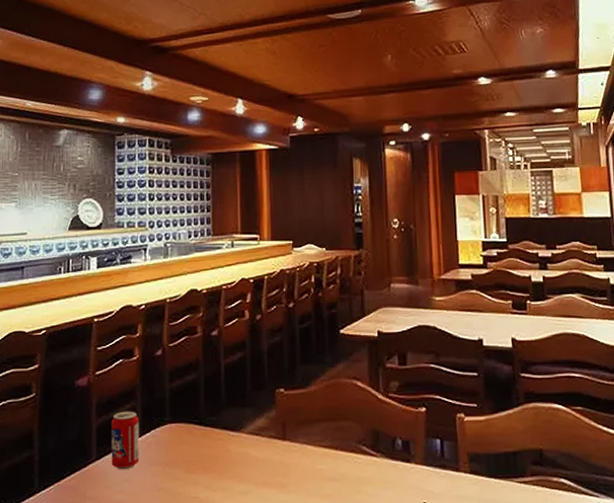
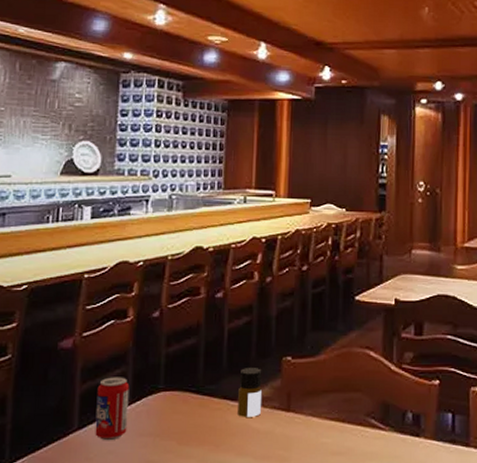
bottle: none [237,400,259,446] -> present [238,368,262,417]

